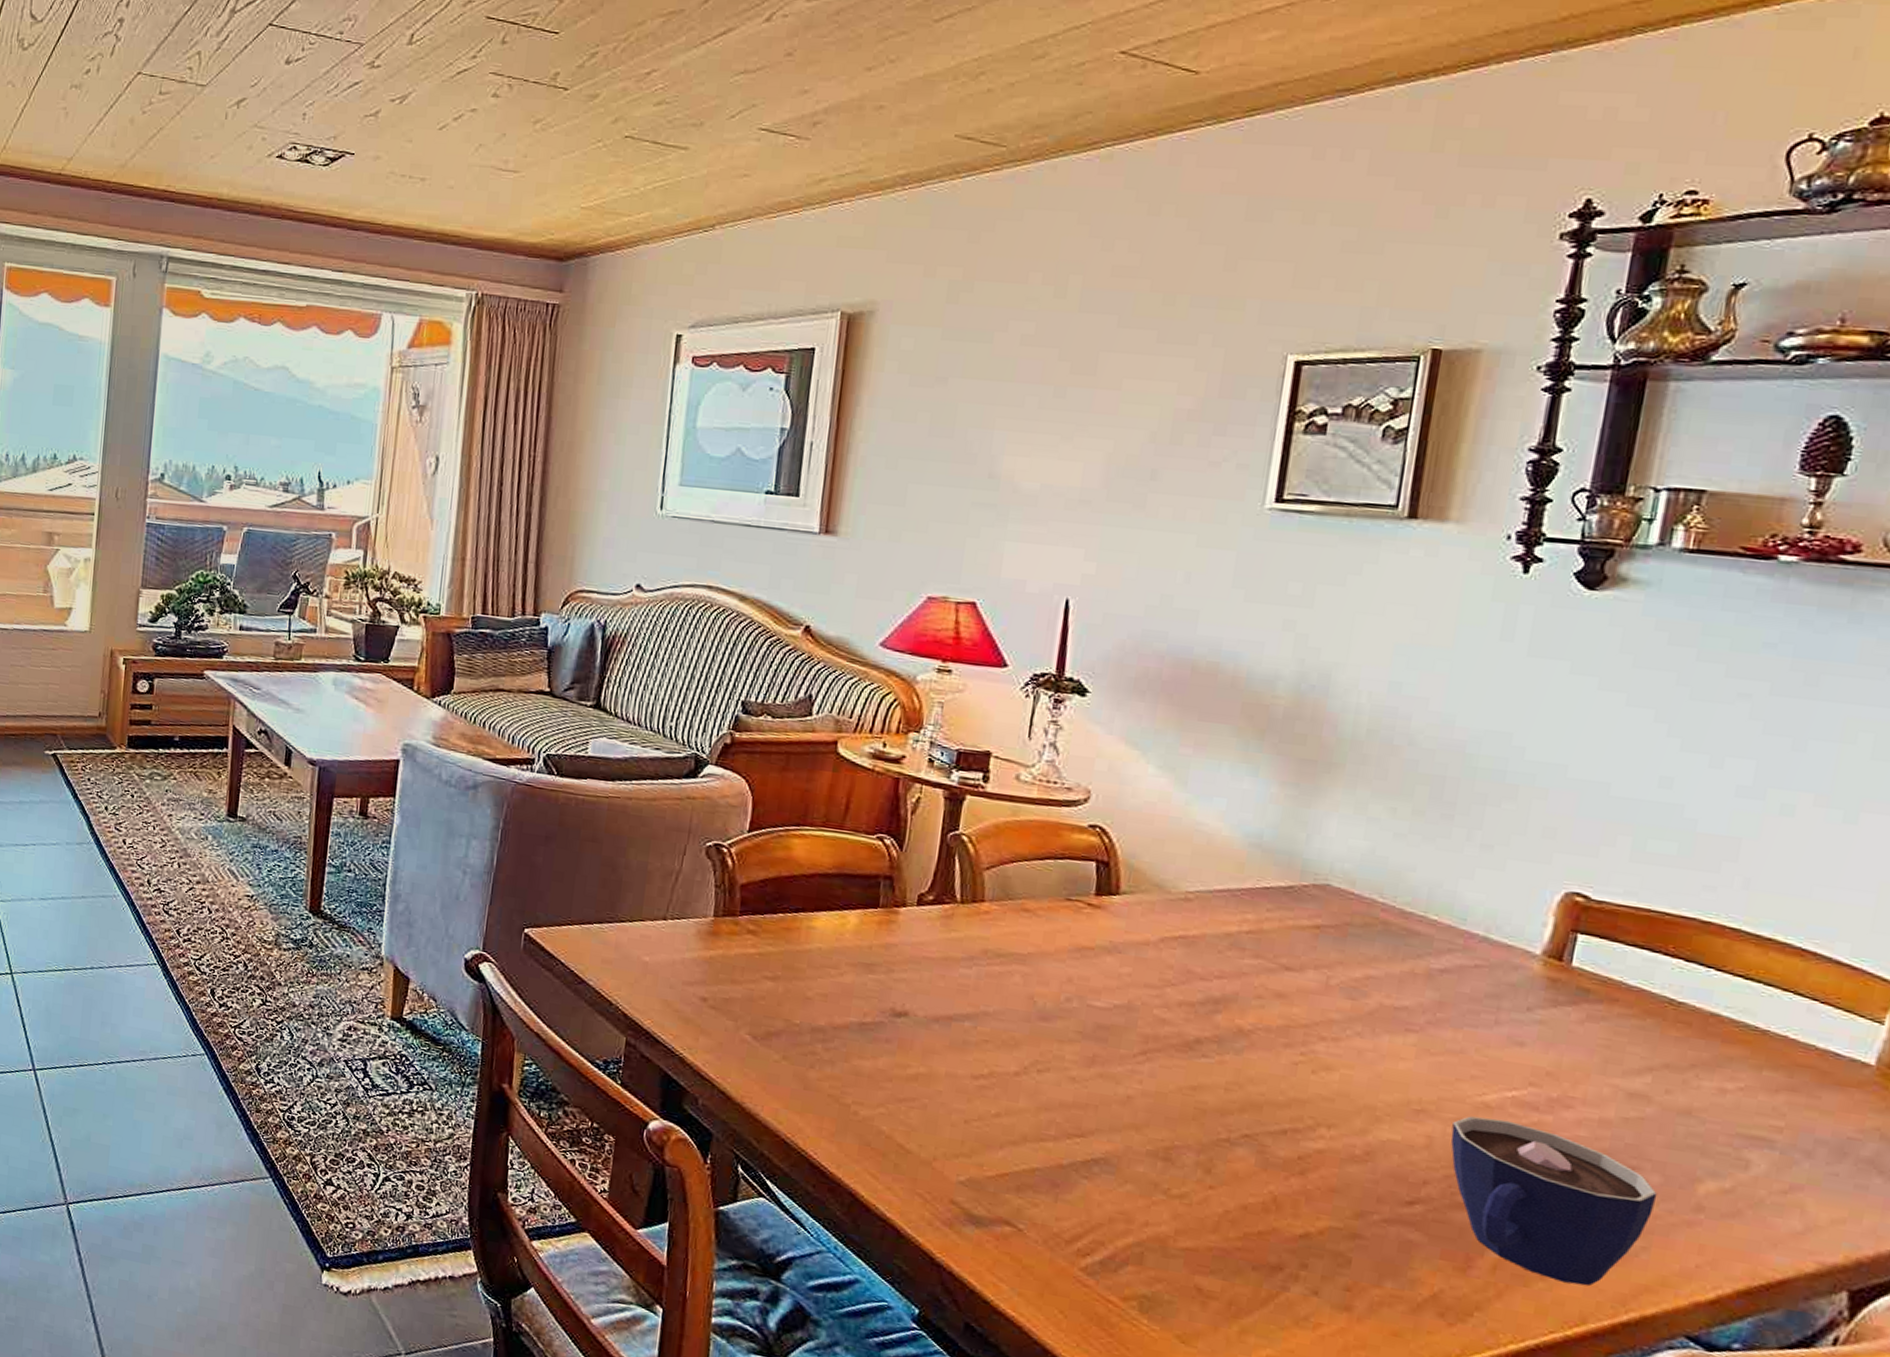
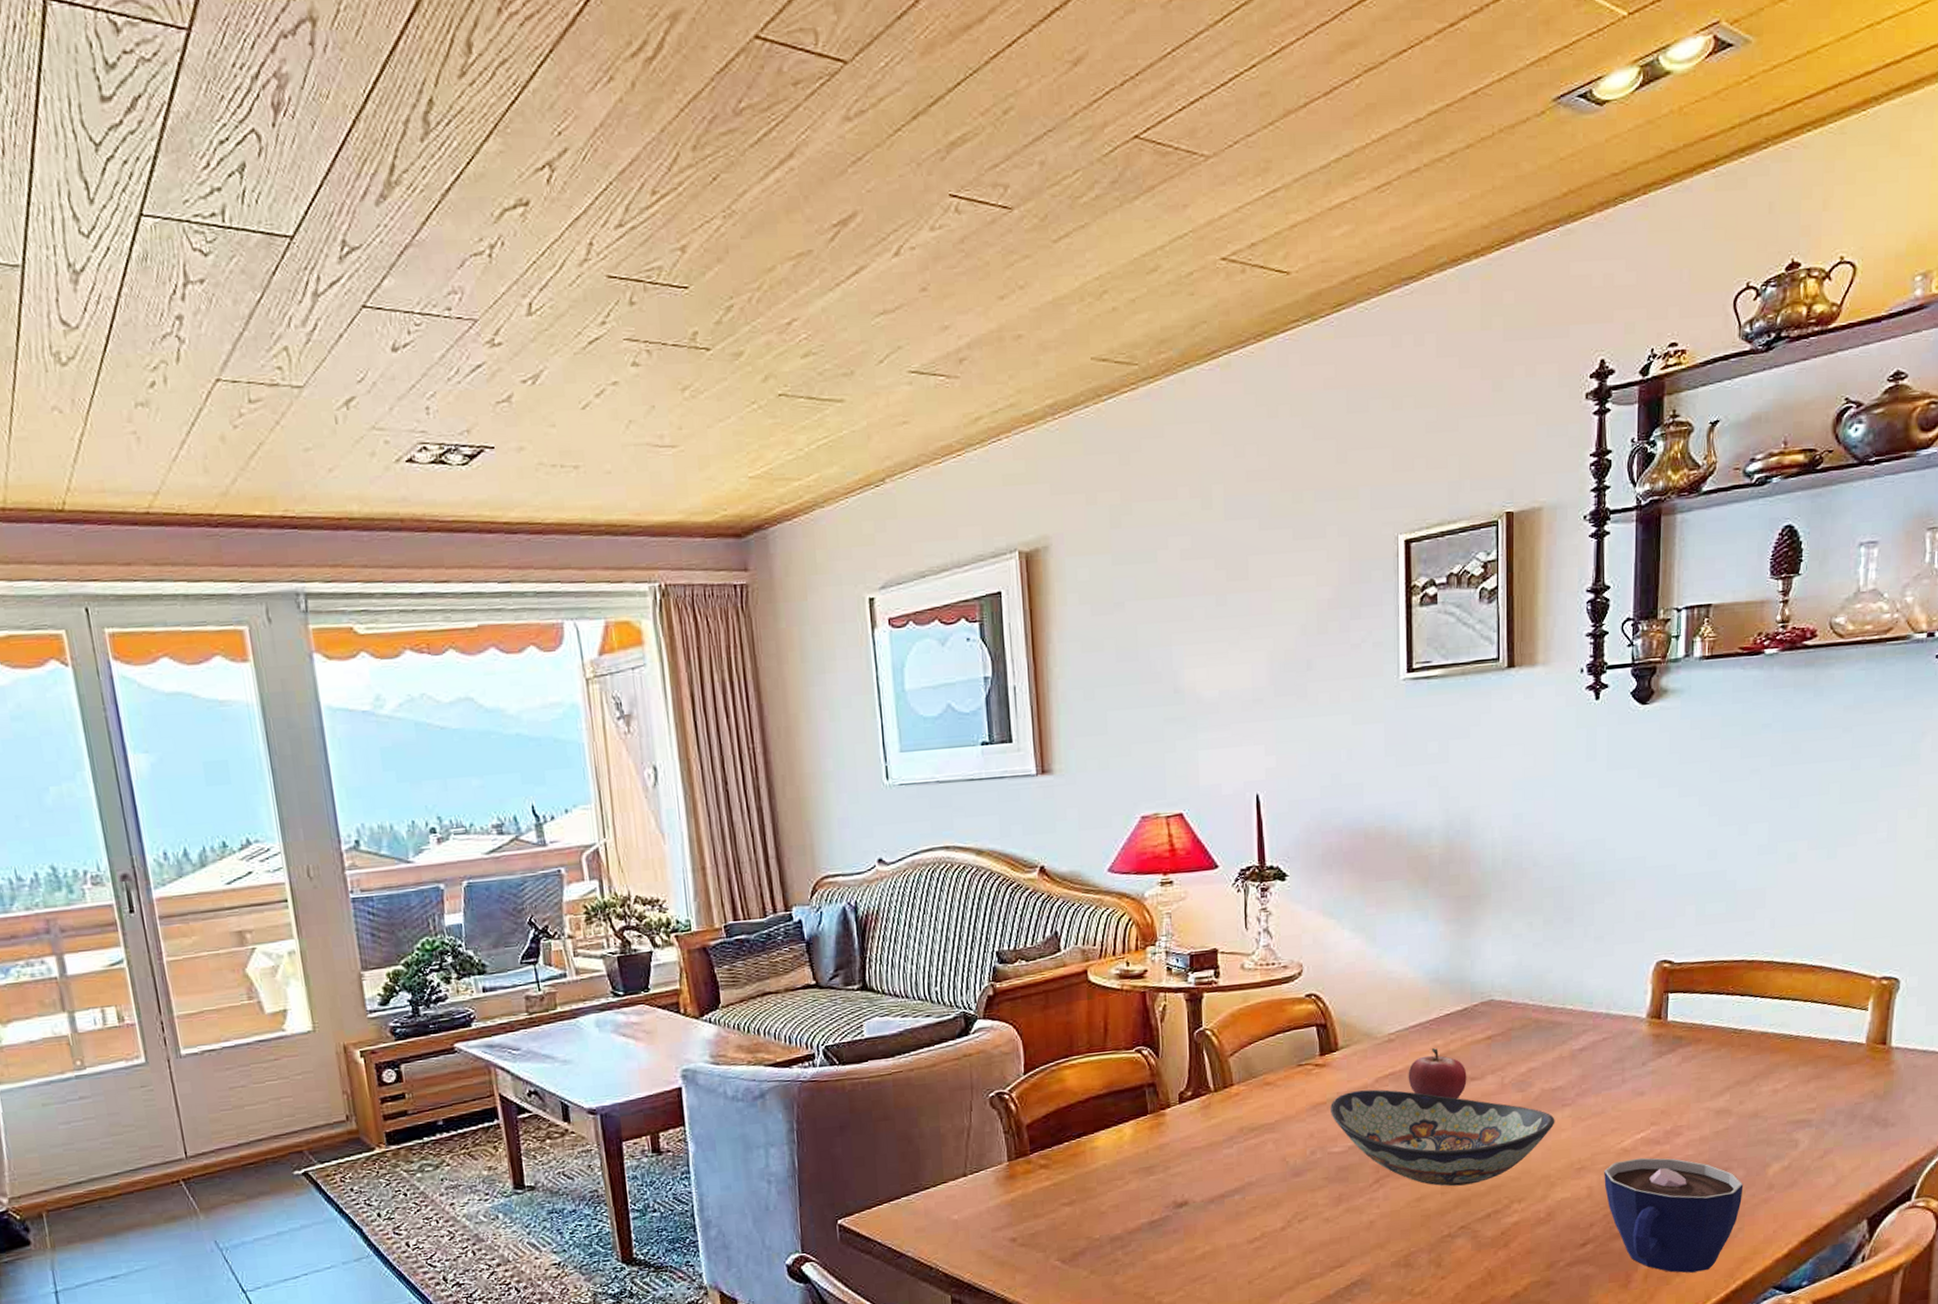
decorative bowl: none [1098,944,1393,1091] -> present [1330,1089,1555,1187]
fruit: none [1202,921,1282,987] -> present [1408,1048,1467,1100]

